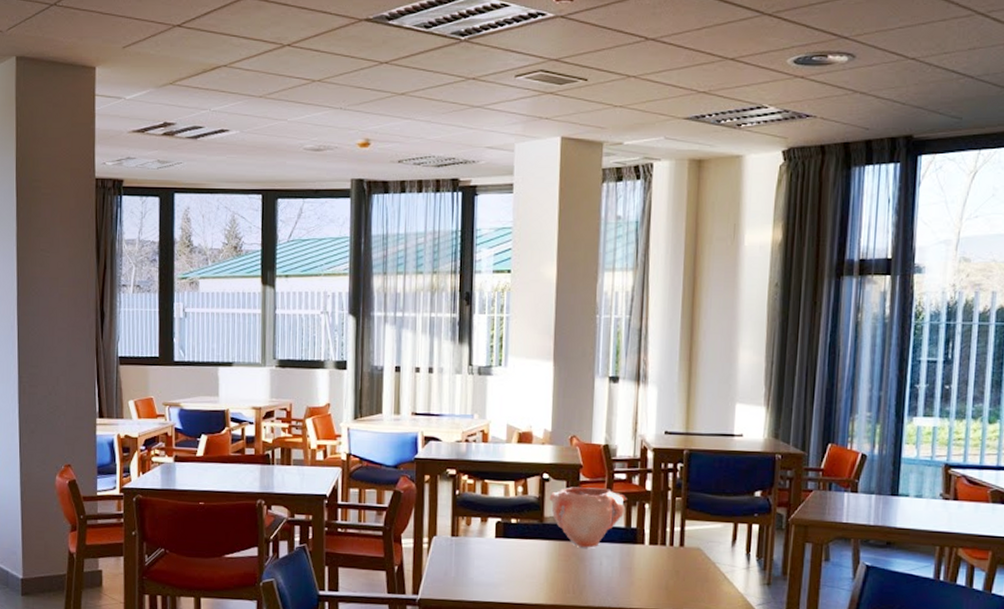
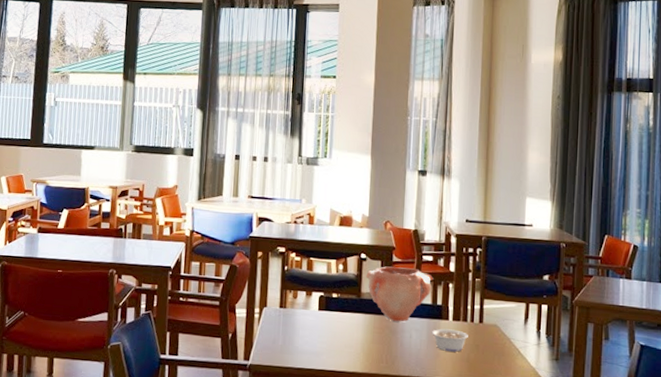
legume: none [624,554,667,579] -> present [431,328,468,352]

